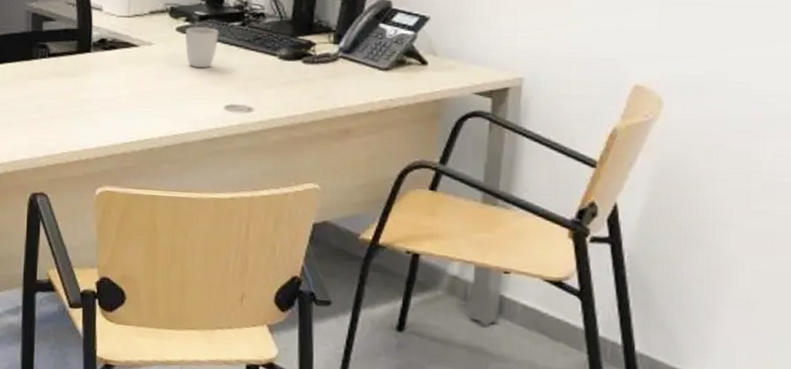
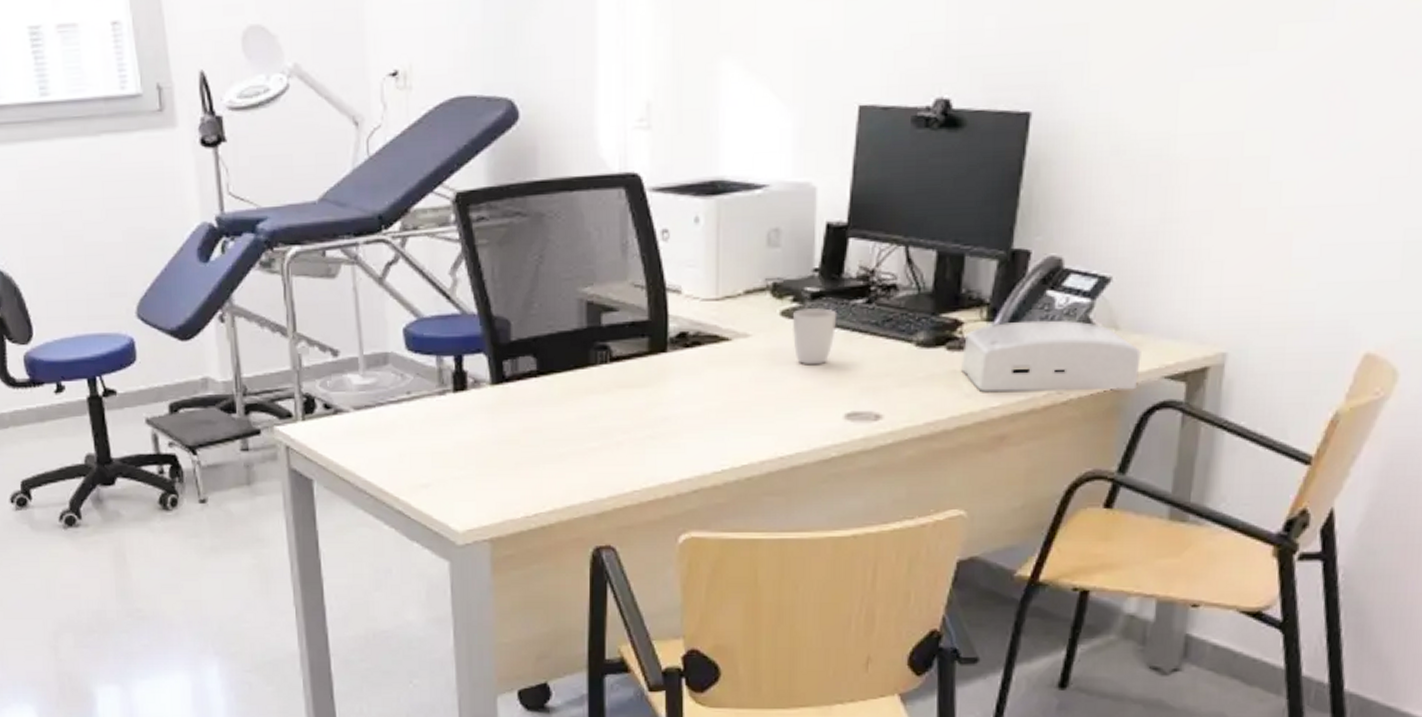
tissue dispenser: none [314,45,455,102] -> present [961,319,1141,393]

